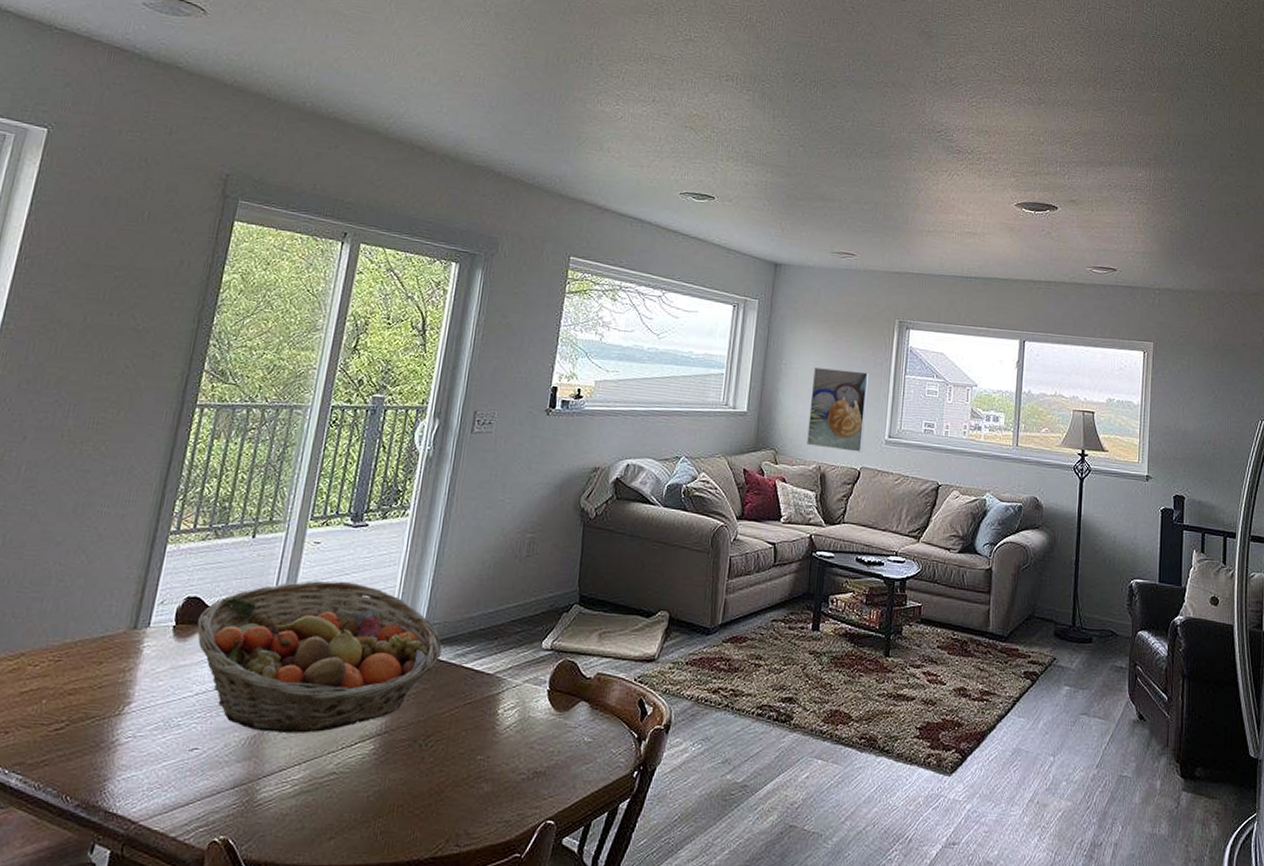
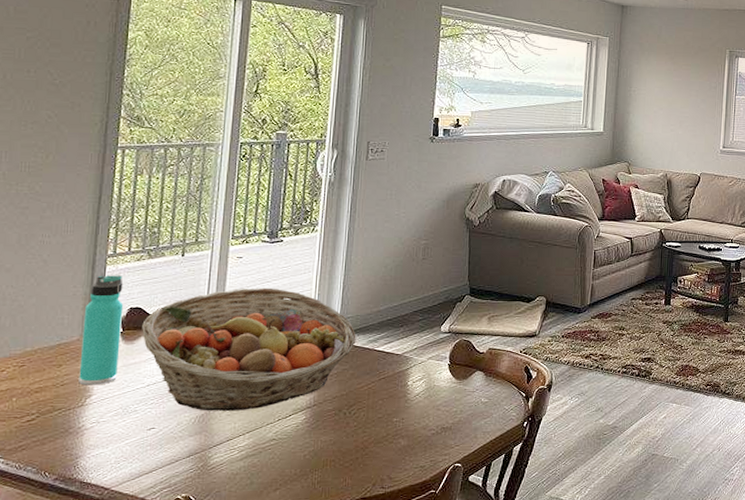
thermos bottle: none [119,555,184,690] -> present [79,275,124,386]
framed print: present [807,368,870,452] -> none [655,93,706,161]

